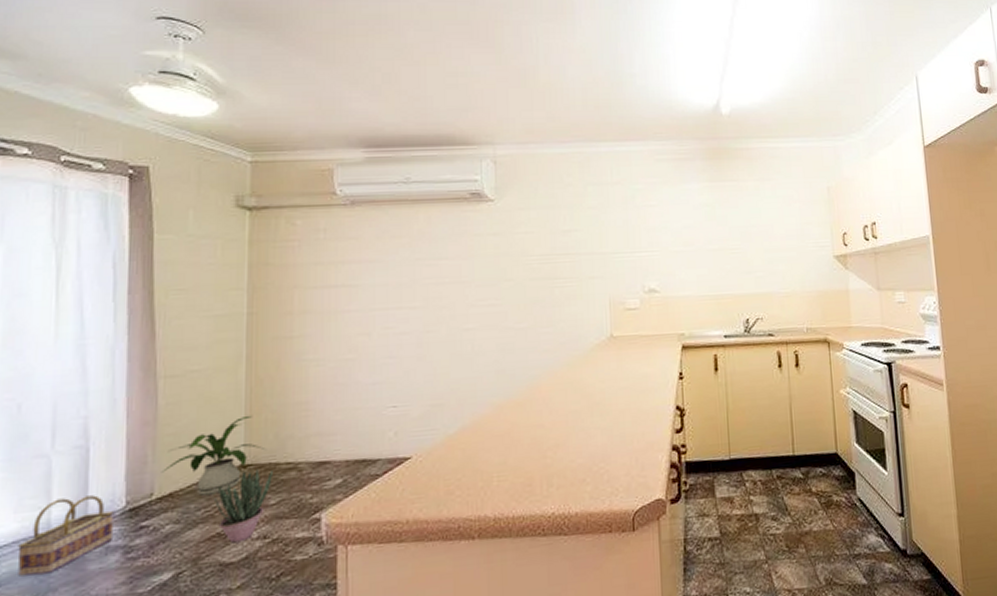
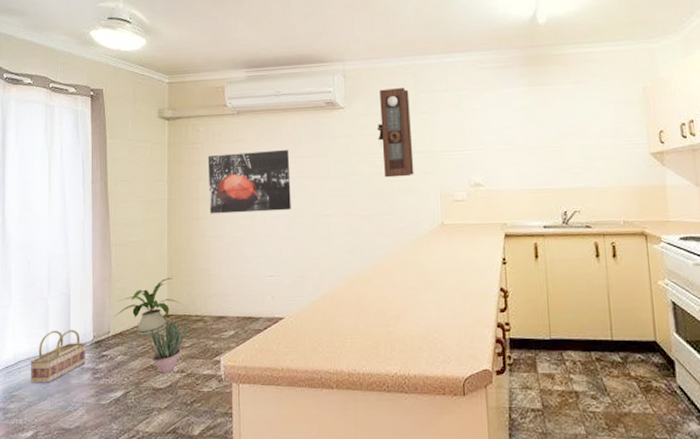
wall art: none [307,249,423,332] -> present [207,149,291,214]
pendulum clock: none [534,179,579,284] -> present [376,88,414,178]

